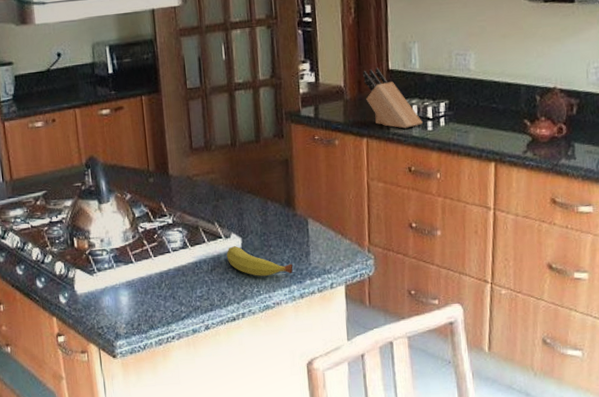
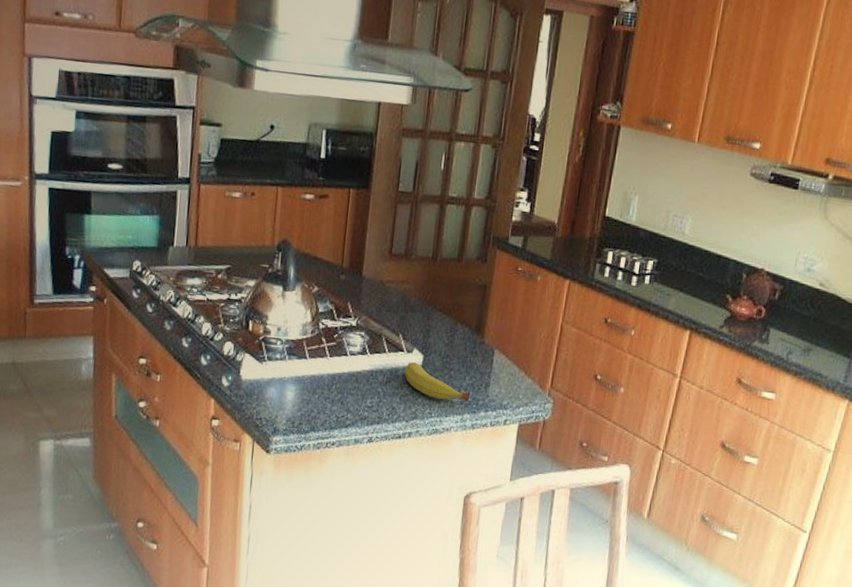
knife block: present [363,67,423,129] -> none [576,211,628,279]

